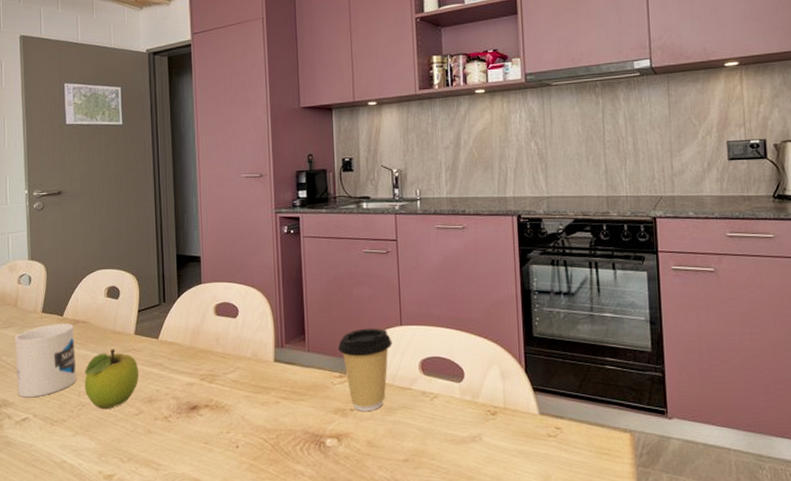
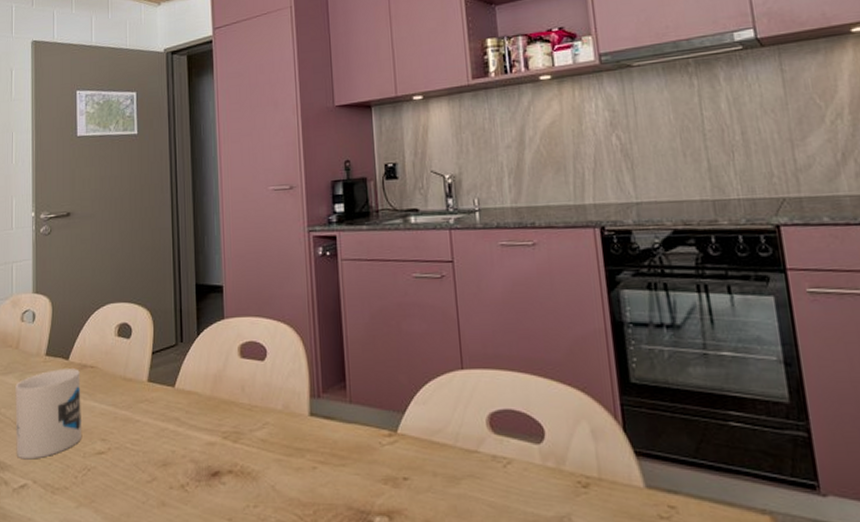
fruit: present [84,349,139,409] -> none [90,400,153,474]
coffee cup: present [337,328,393,412] -> none [385,372,453,482]

